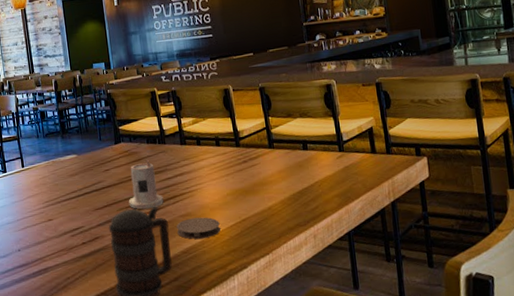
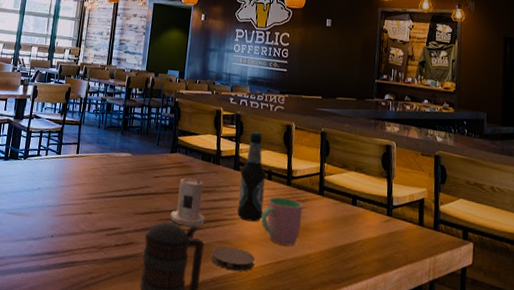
bottle: none [187,102,219,190] -> present [237,131,266,222]
cup: none [217,159,258,204] -> present [261,197,303,246]

